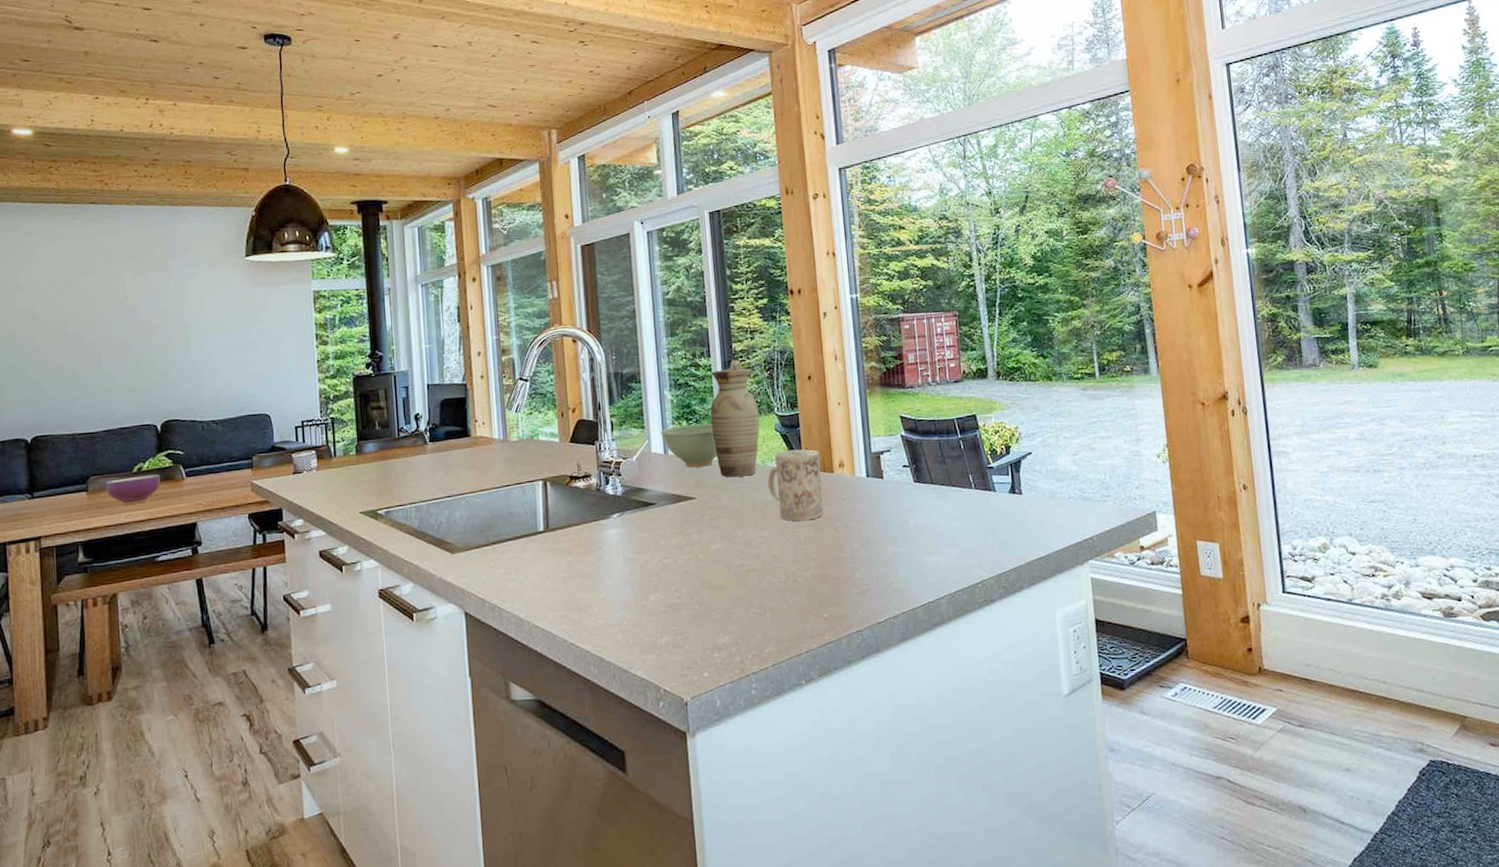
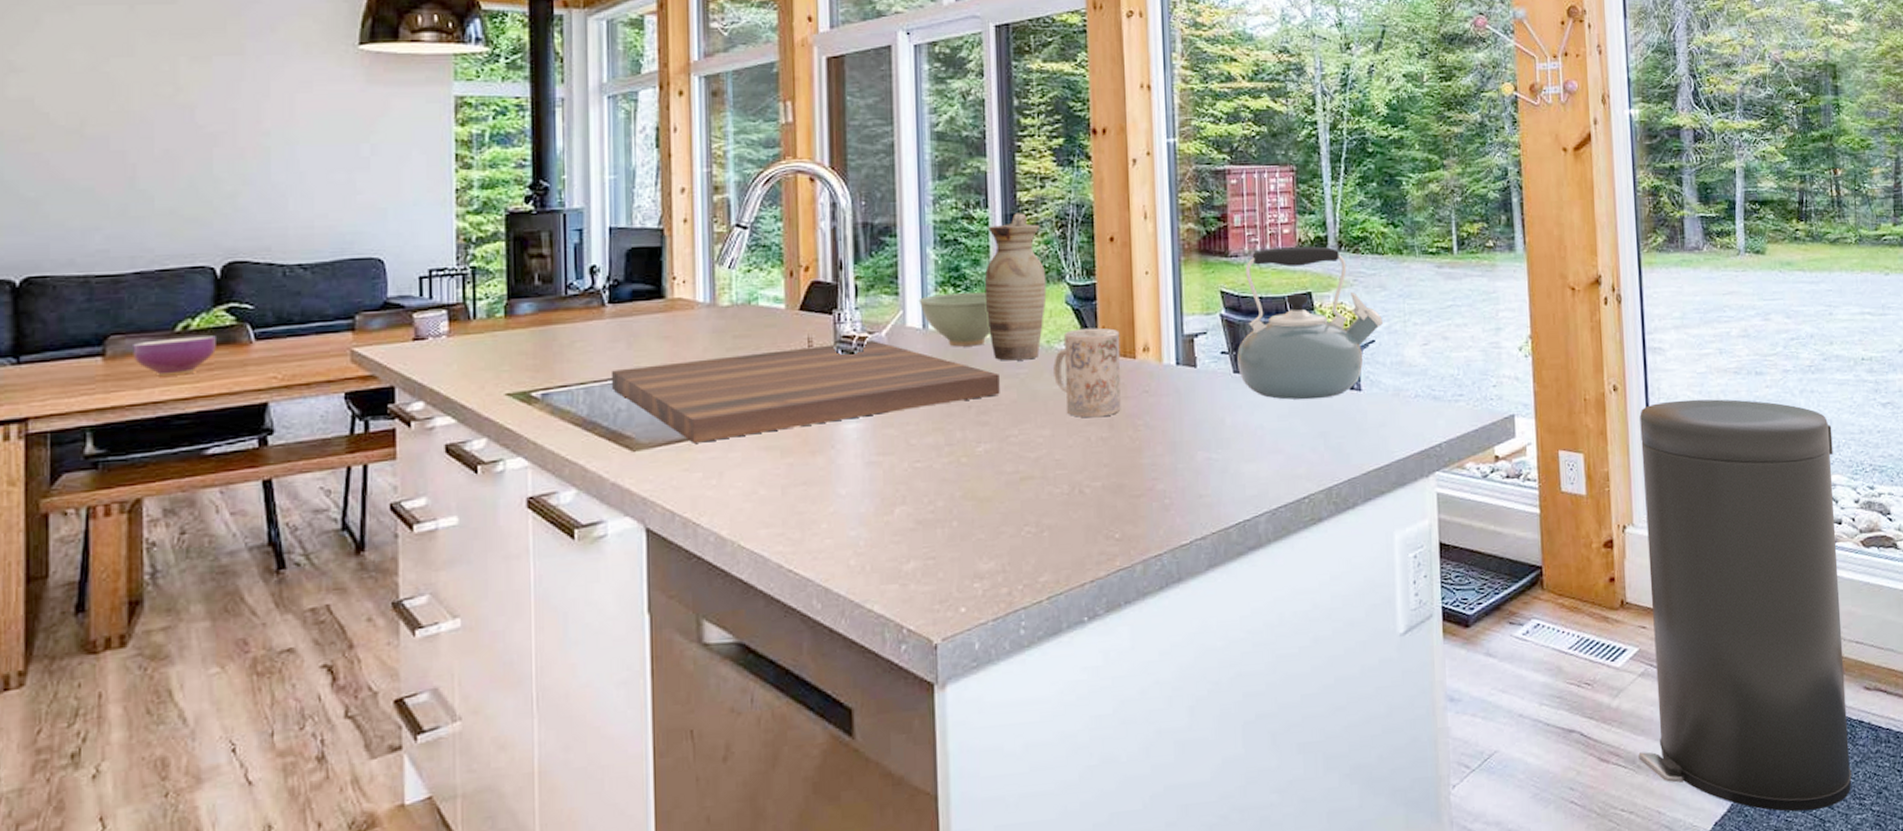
cutting board: none [434,464,727,547] -> present [612,340,1000,443]
kettle: none [916,377,1038,503] -> present [1237,246,1383,400]
pedal bin: none [1268,494,1482,851] -> present [1638,399,1852,812]

